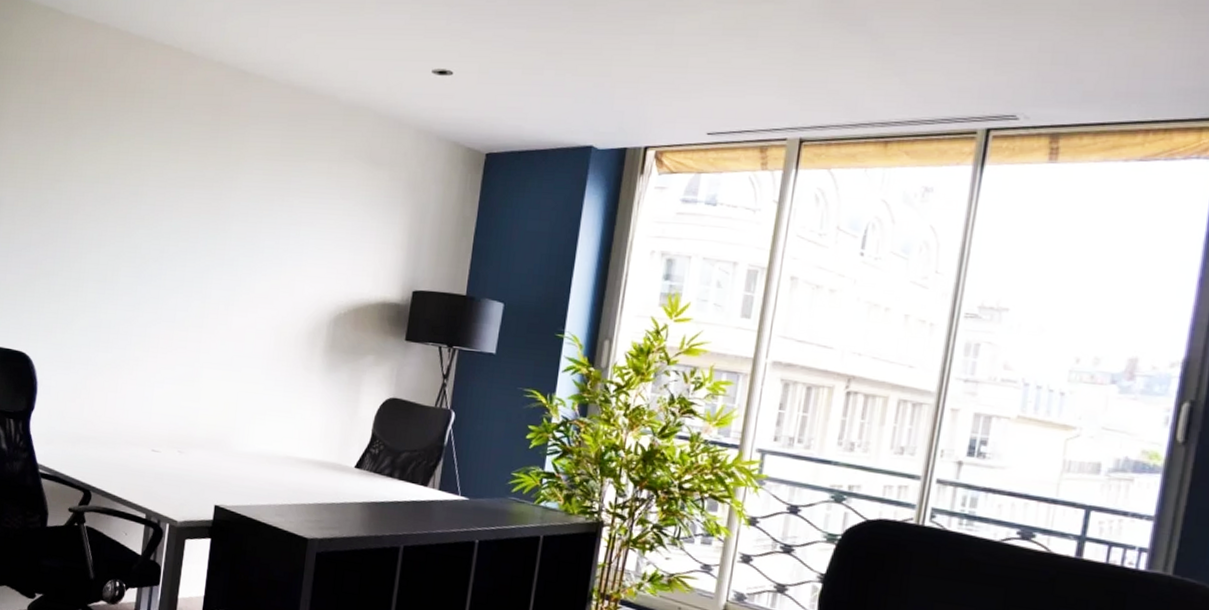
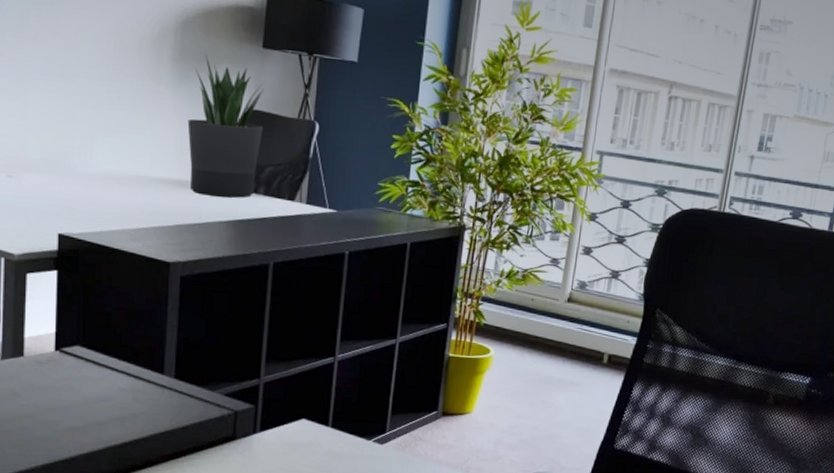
planter: none [331,347,406,481] -> present [187,55,265,198]

